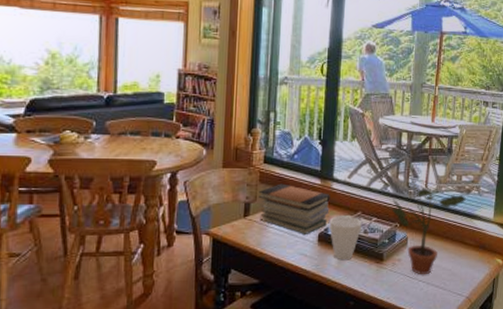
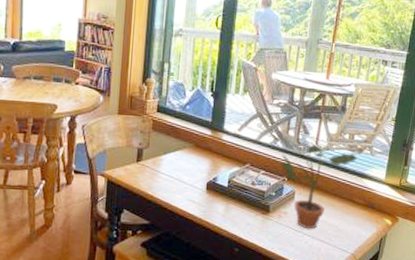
book stack: present [258,183,330,234] -> none [151,132,220,182]
cup: present [329,216,362,261] -> none [217,166,250,209]

